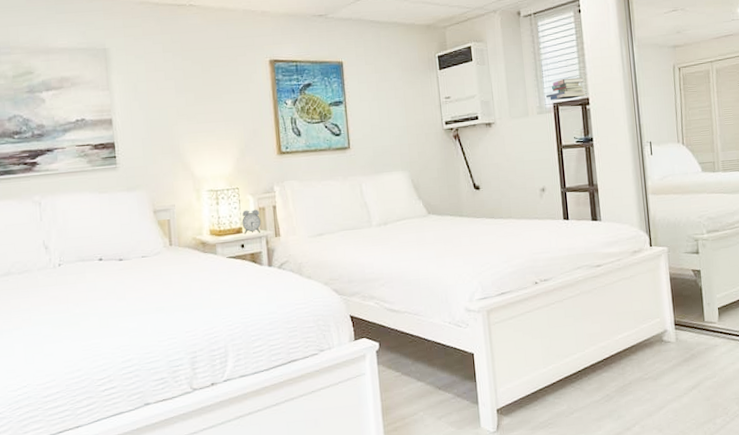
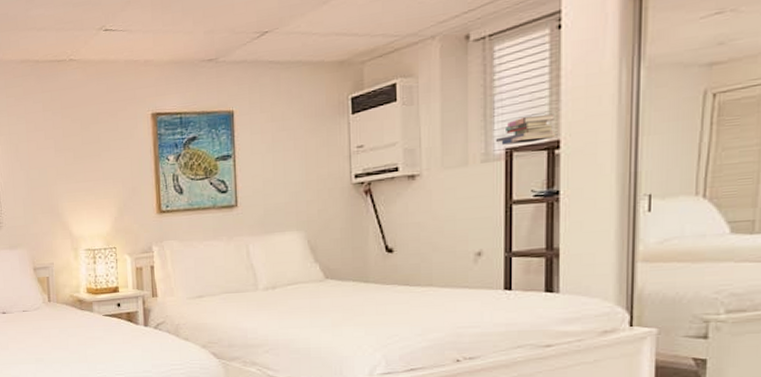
alarm clock: present [242,209,262,234] -> none [118,269,139,294]

